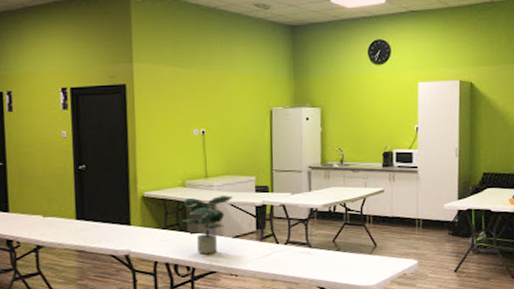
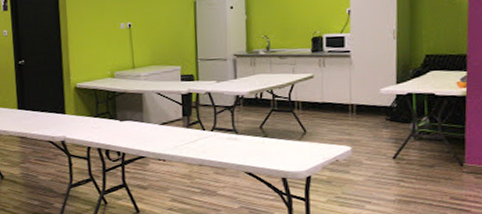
potted plant: present [182,195,233,255] -> none [112,85,159,141]

